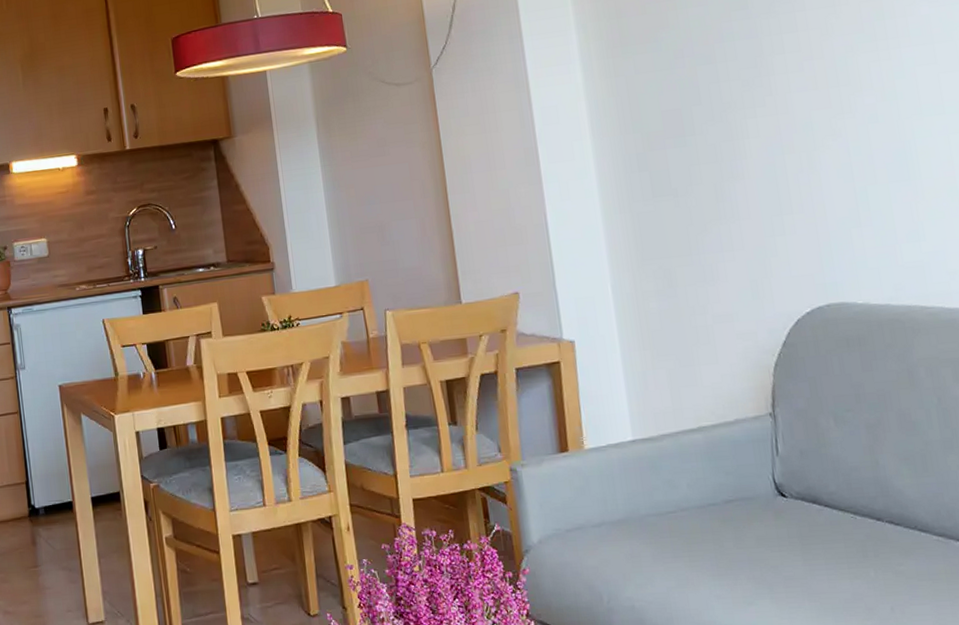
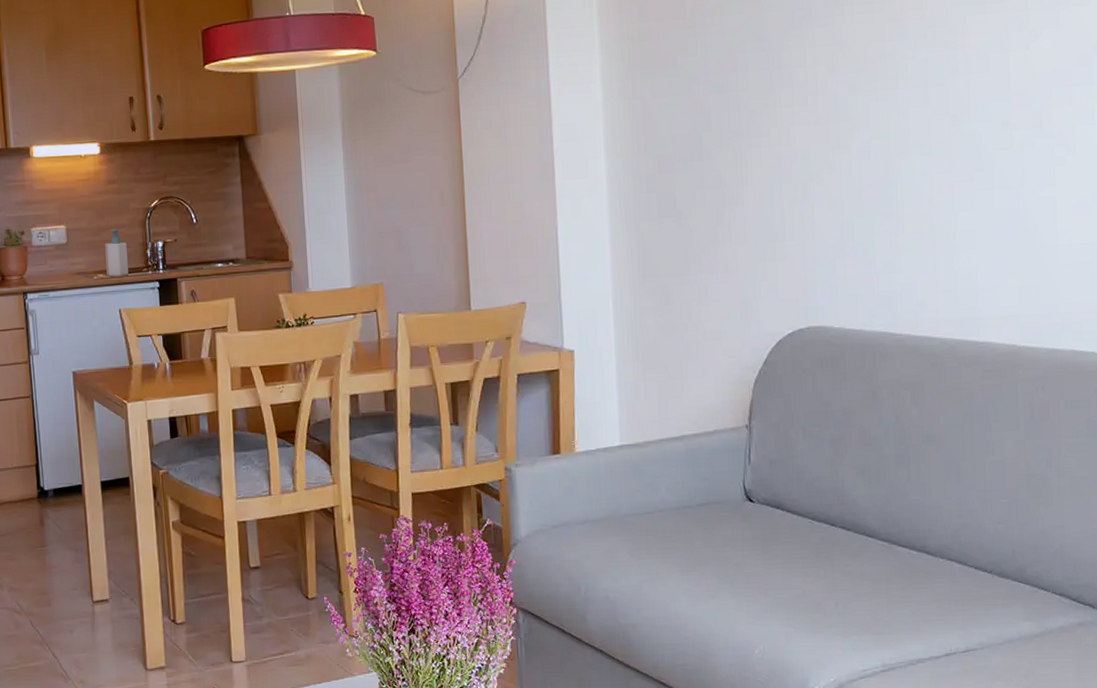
soap bottle: none [86,238,111,288] -> present [105,228,129,278]

